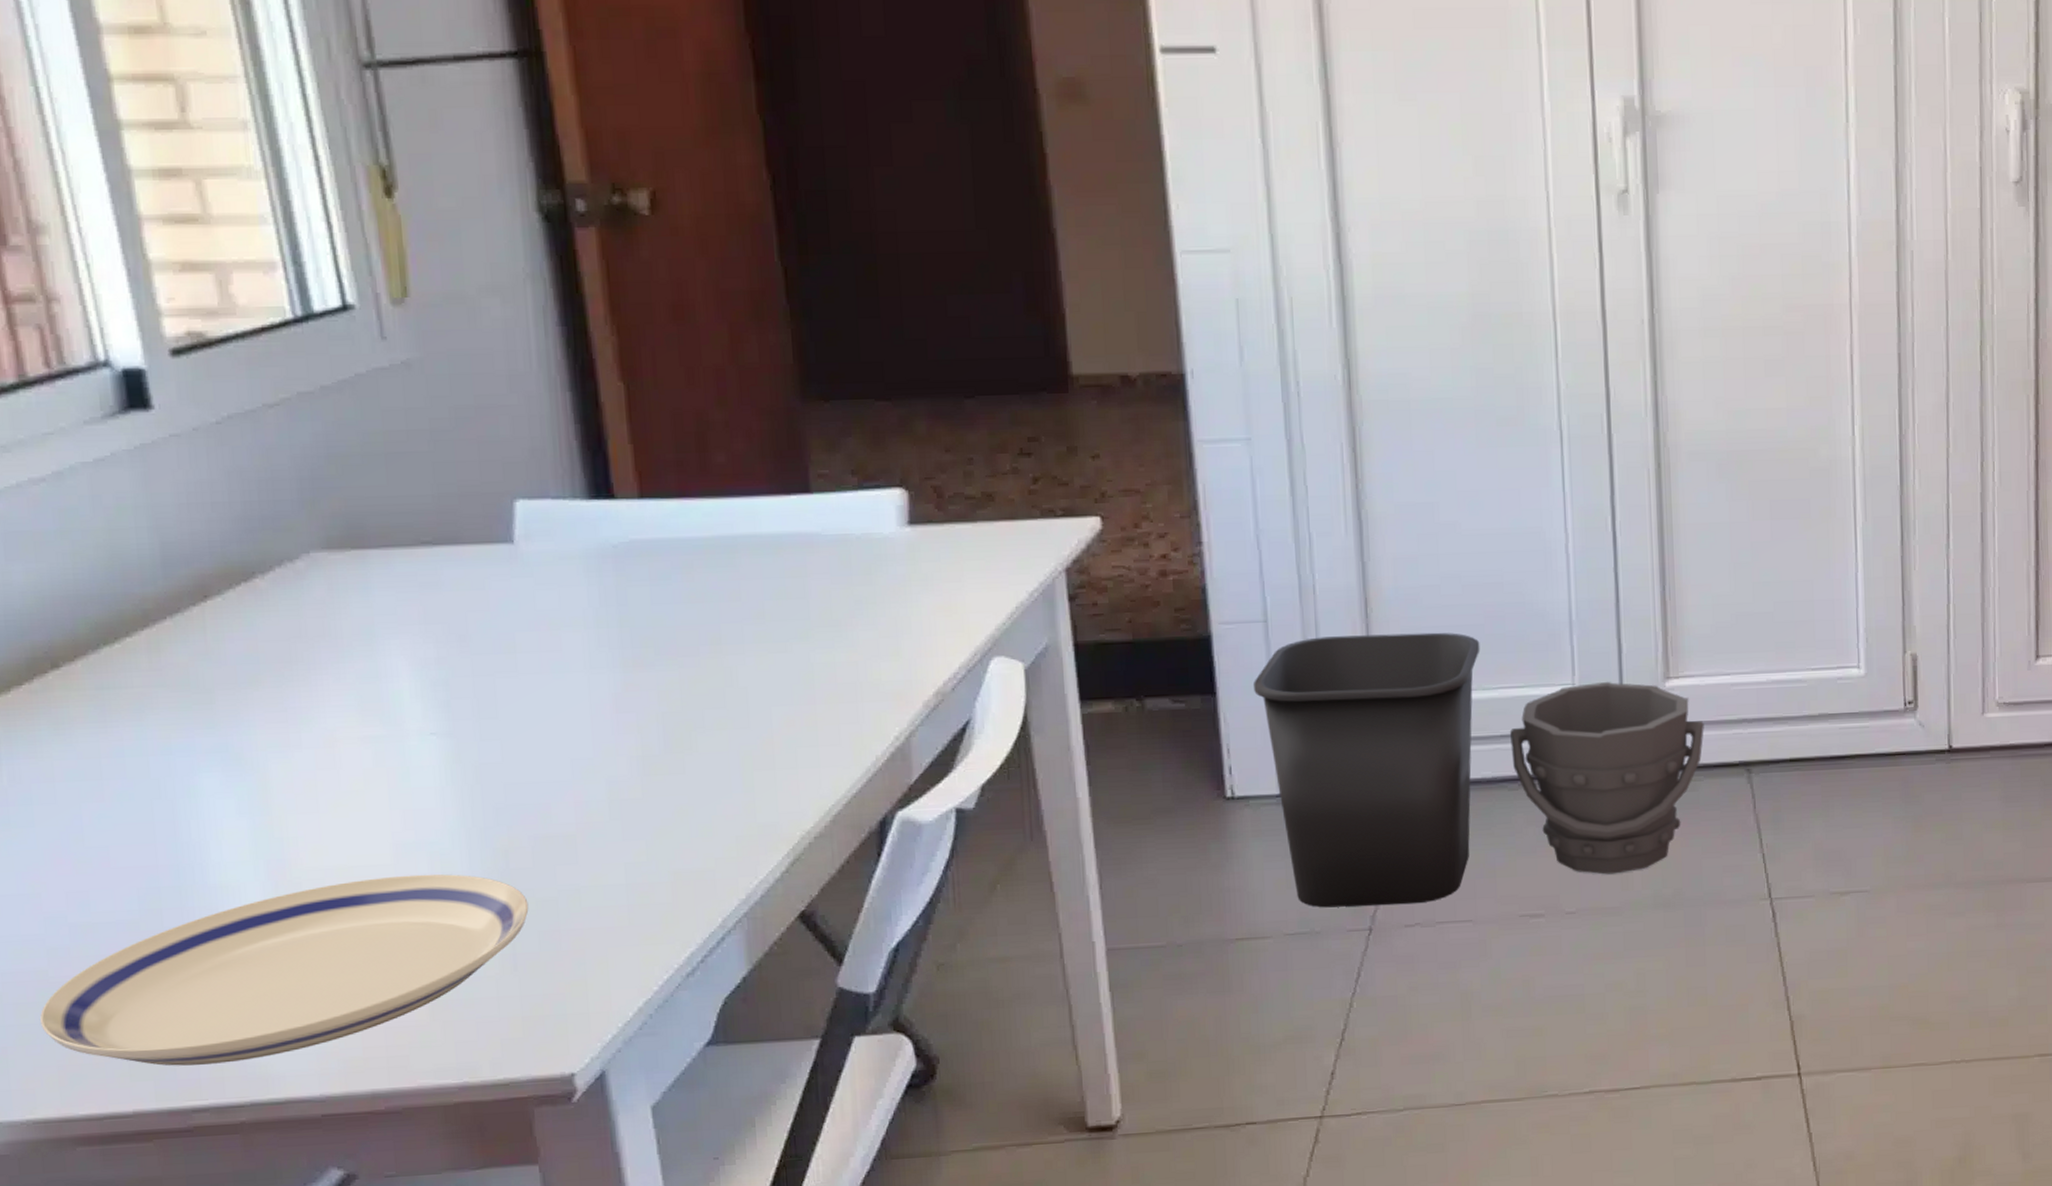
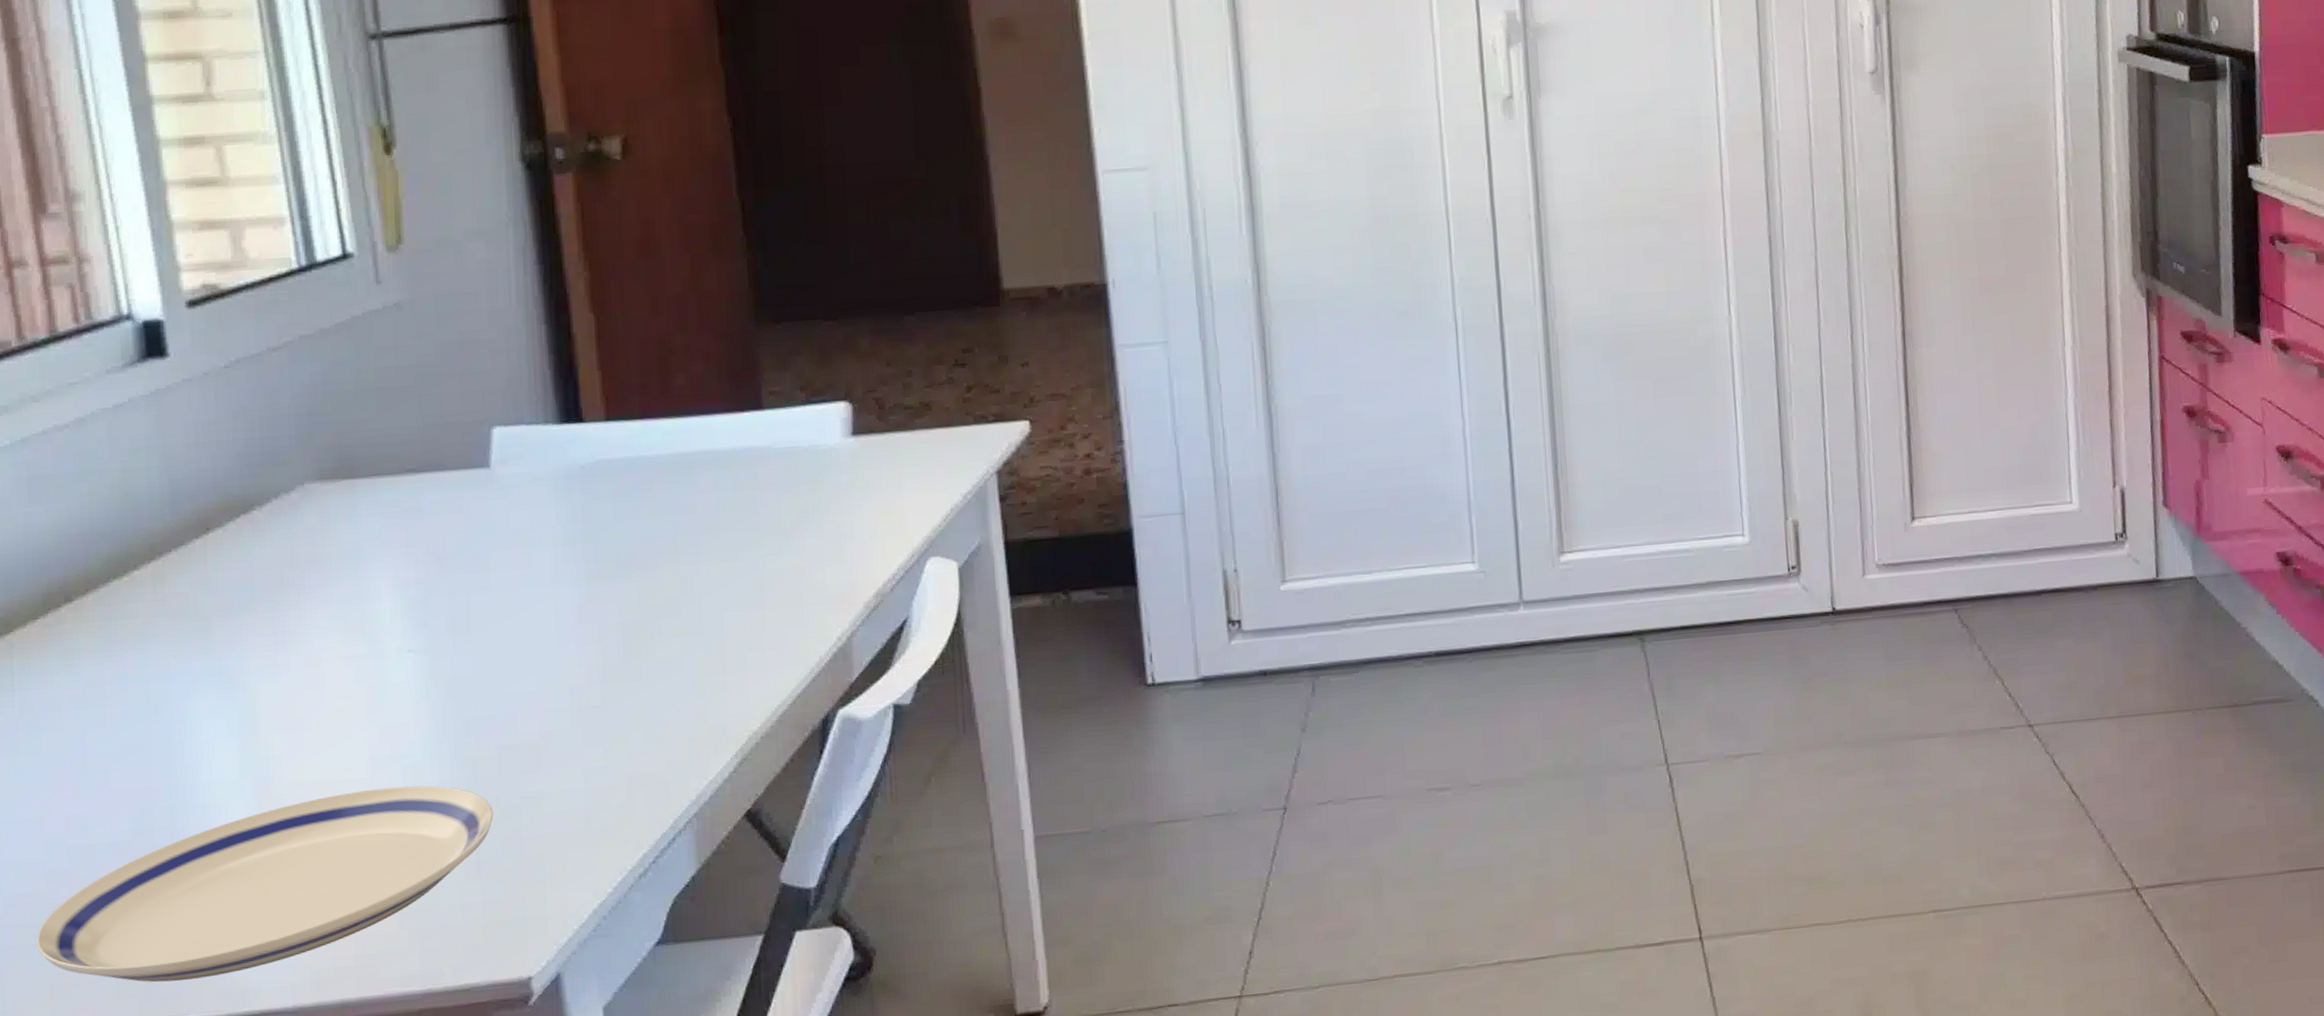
waste bin: present [1252,632,1480,908] -> none [1171,517,1385,789]
bucket: present [1509,681,1704,875] -> none [1413,558,1599,746]

